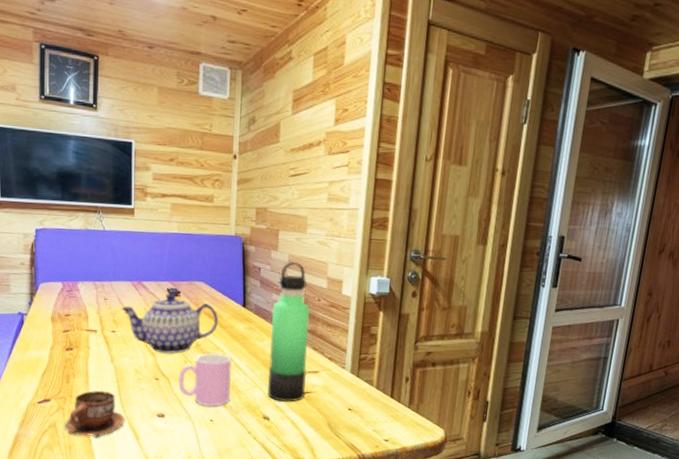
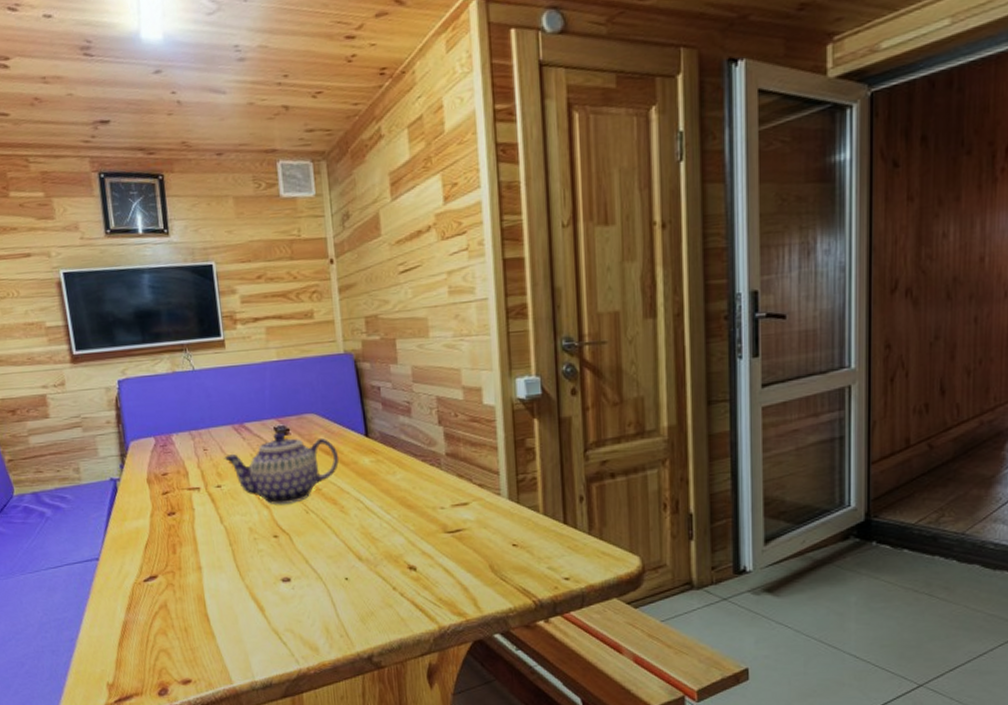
cup: present [63,390,125,438] -> none [175,558,245,616]
cup: present [177,352,232,407] -> none [300,496,365,563]
thermos bottle: present [268,261,311,403] -> none [401,373,455,546]

